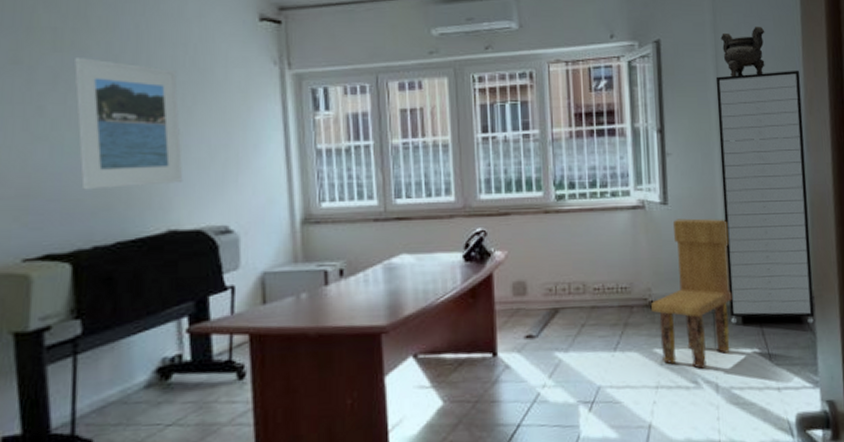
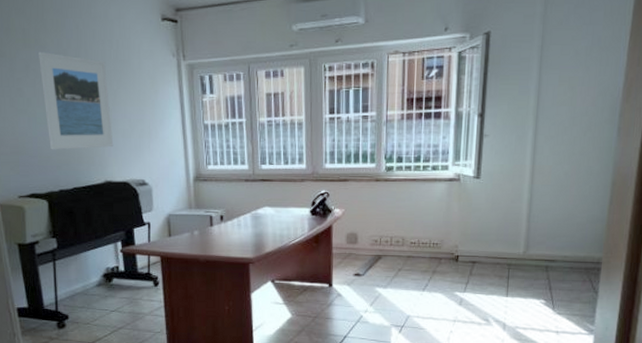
chair: present [651,218,732,369] -> none [457,191,532,311]
storage cabinet: present [715,70,815,324] -> none [523,59,623,284]
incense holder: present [720,26,765,77] -> none [548,16,594,66]

